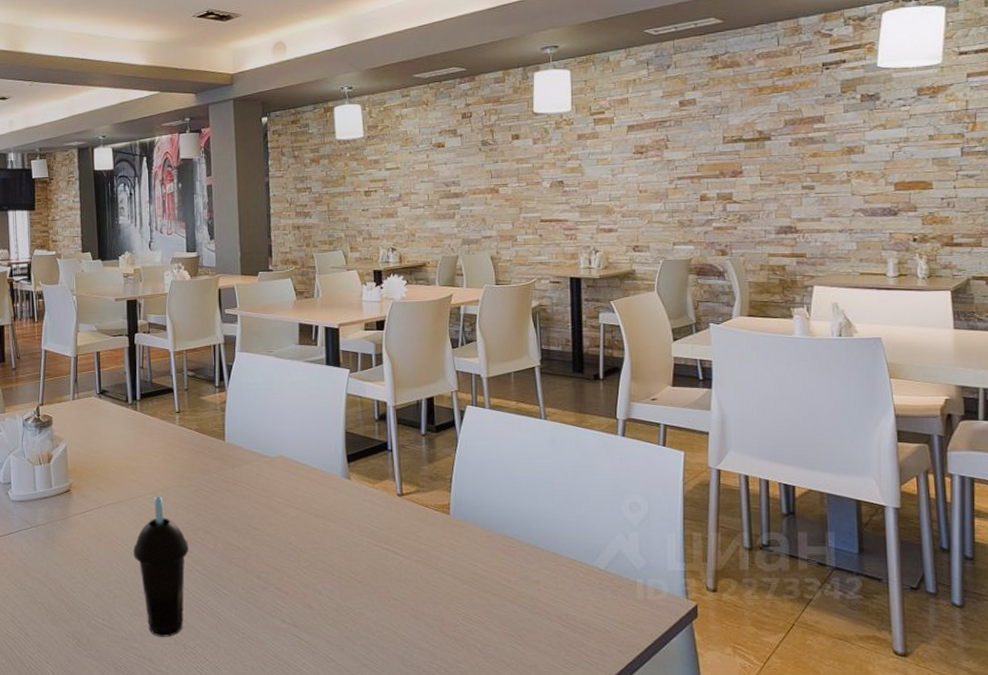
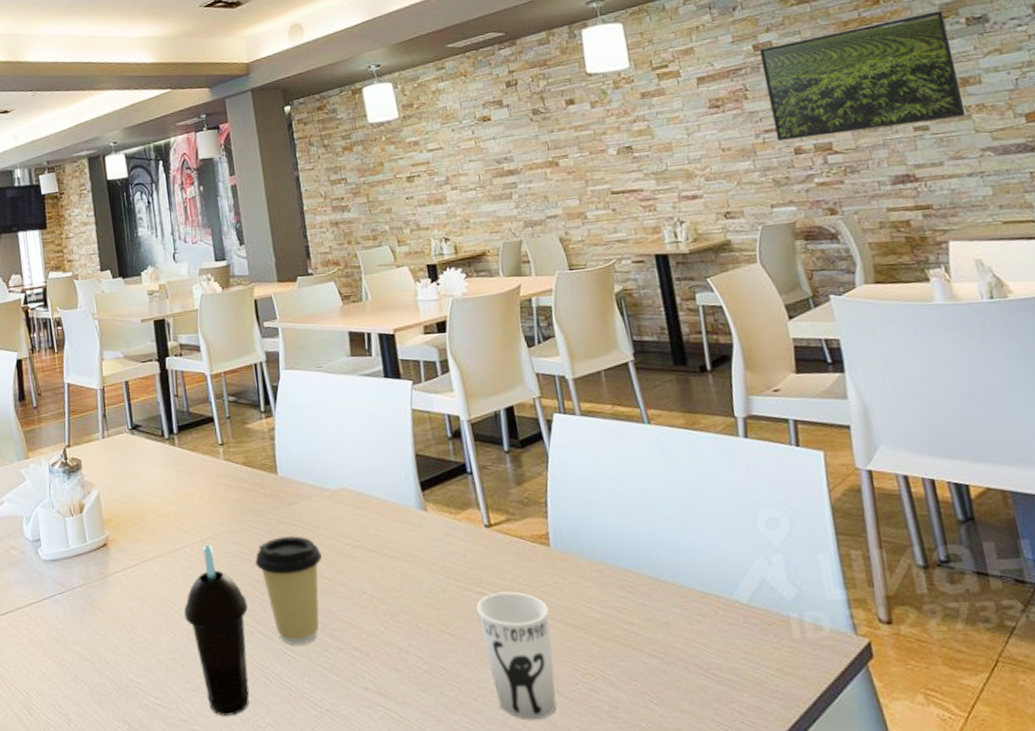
coffee cup: none [198,493,256,583] -> present [255,536,322,646]
cup: none [383,549,442,652] -> present [476,591,557,720]
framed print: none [684,86,847,187] -> present [759,10,966,141]

